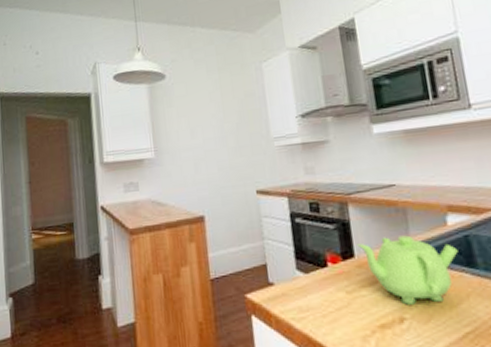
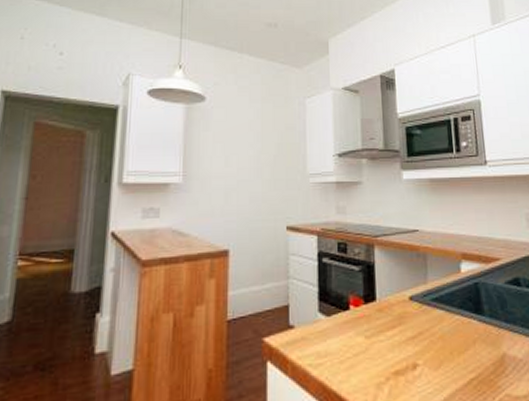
teapot: present [357,235,458,305] -> none [379,280,469,351]

